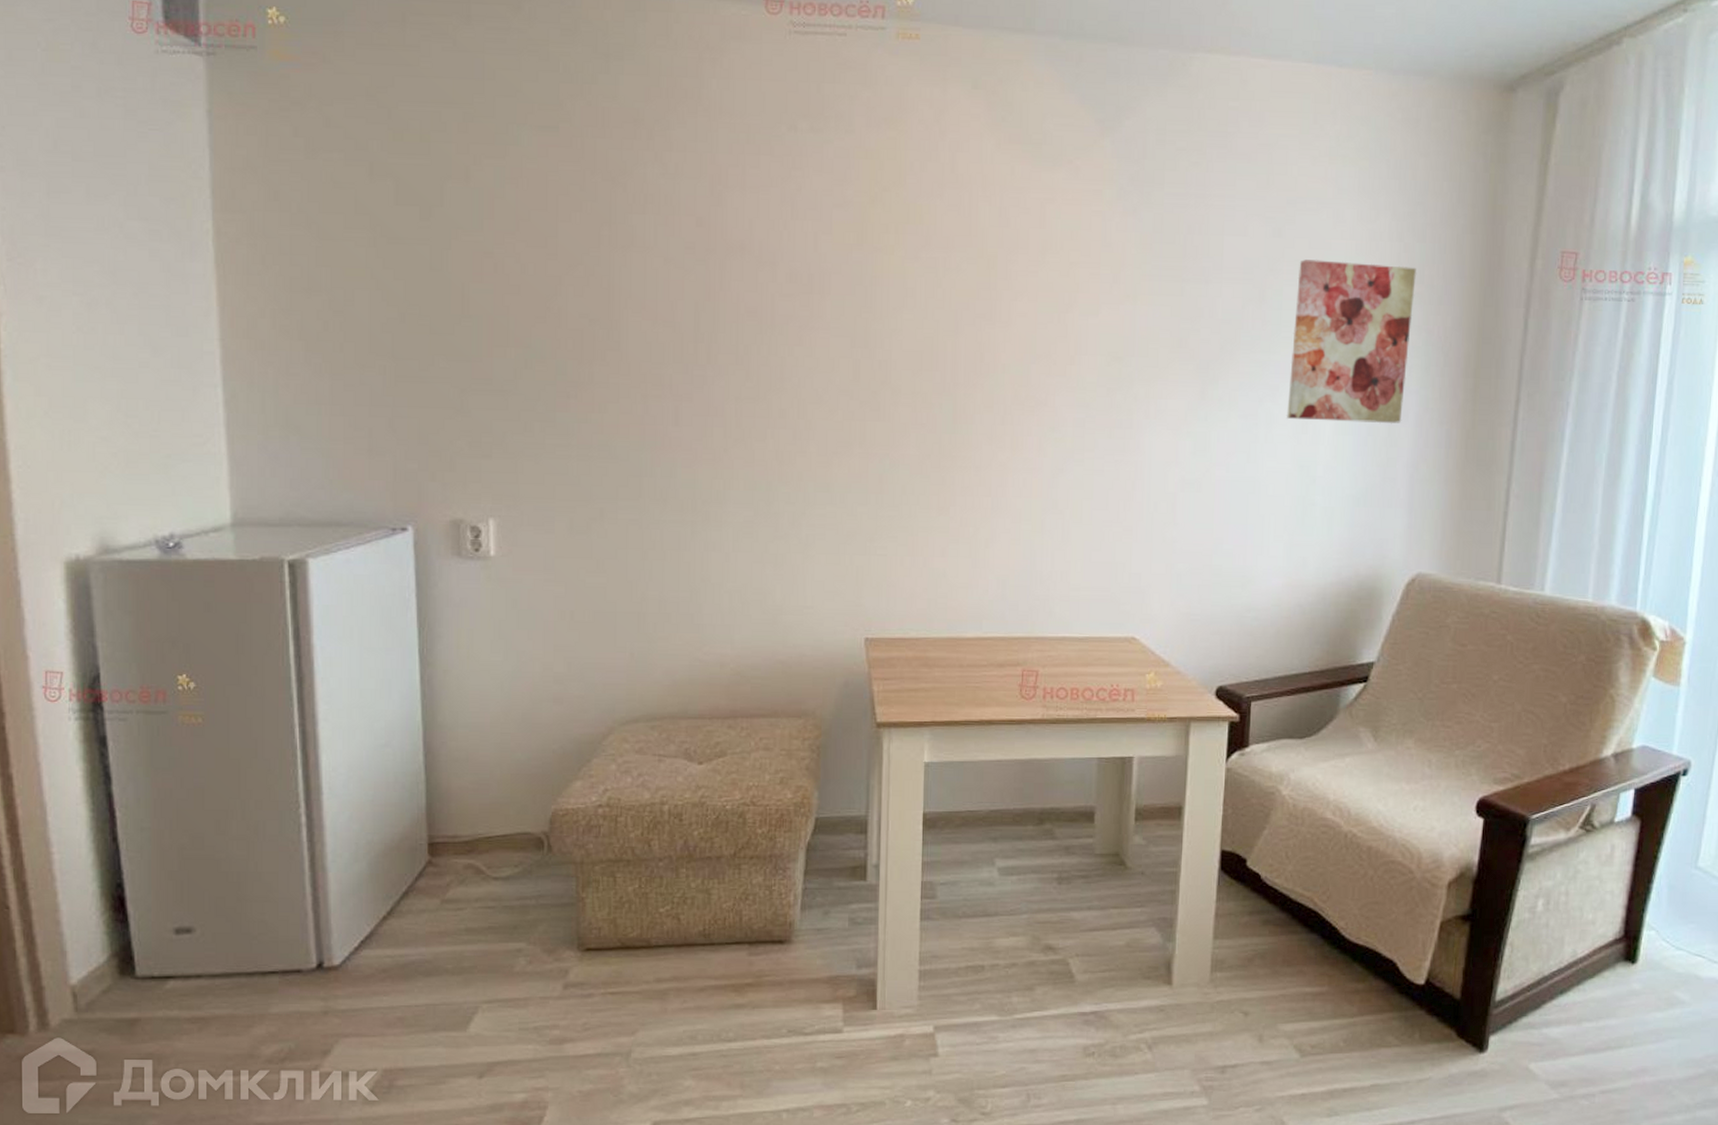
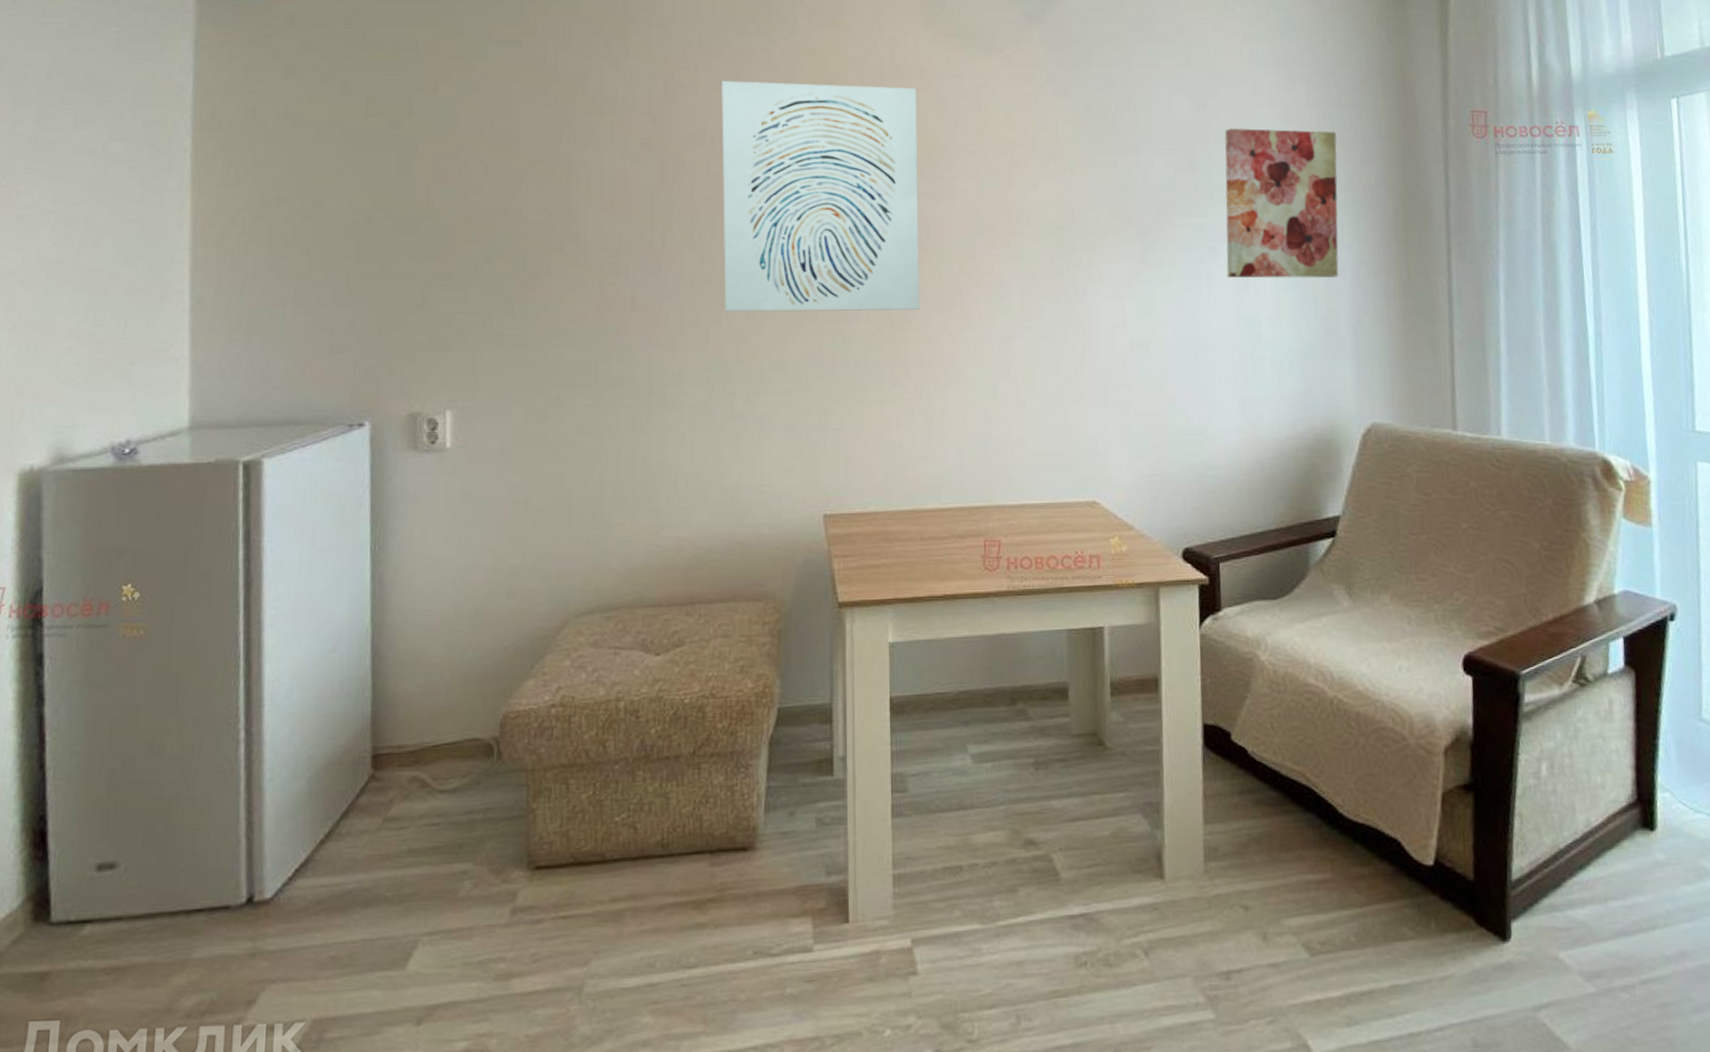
wall art: none [770,182,977,437] -> present [722,81,920,312]

